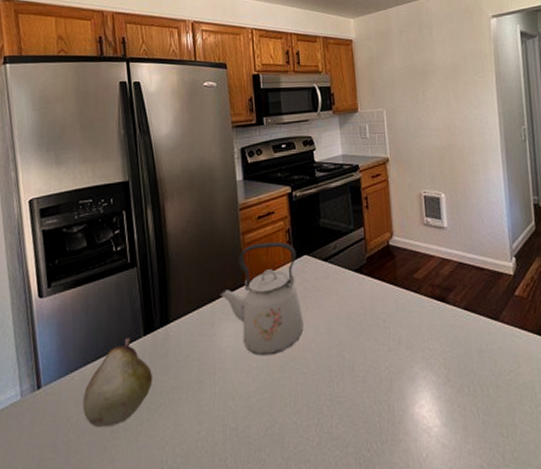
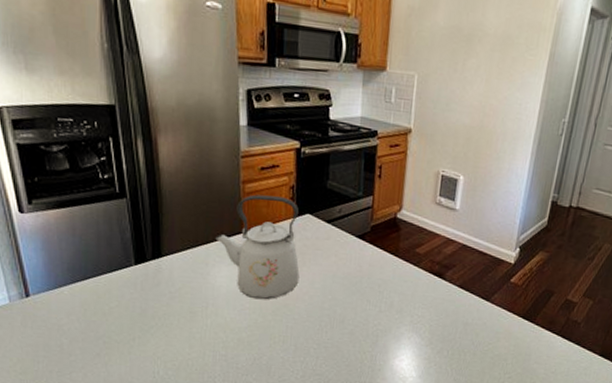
fruit: present [83,337,153,428] -> none [74,264,145,338]

